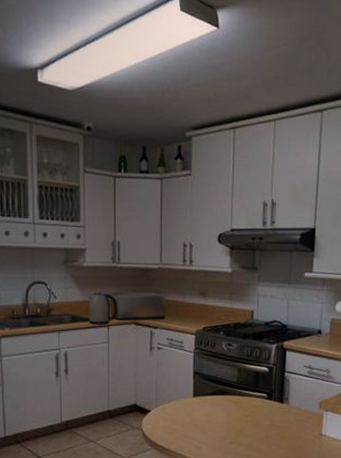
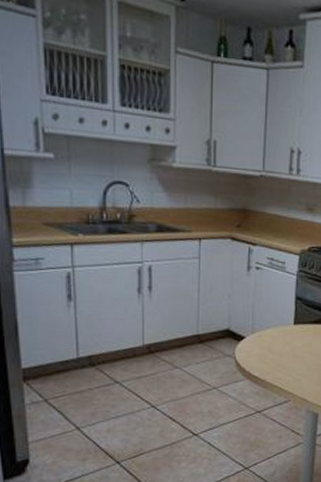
kettle: present [89,292,118,325] -> none [178,198,212,238]
toaster: present [111,292,166,320] -> none [204,200,268,235]

